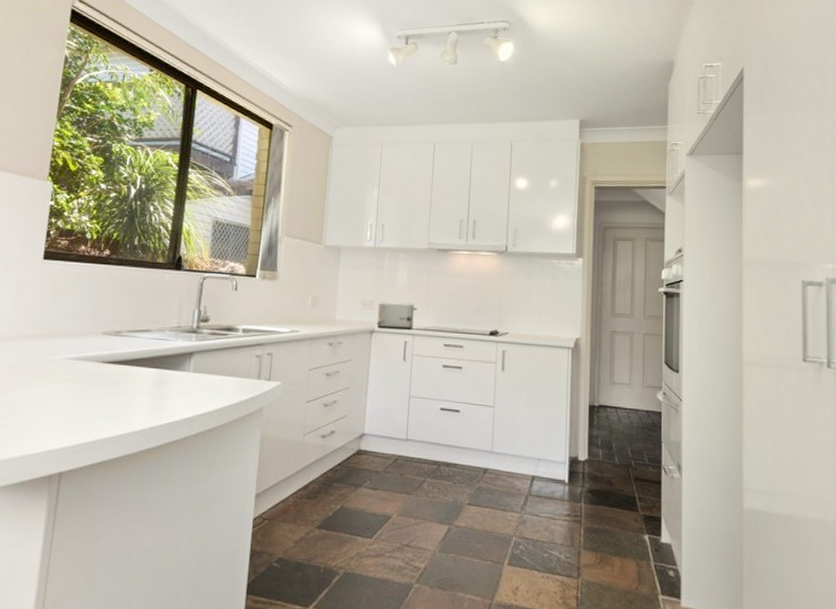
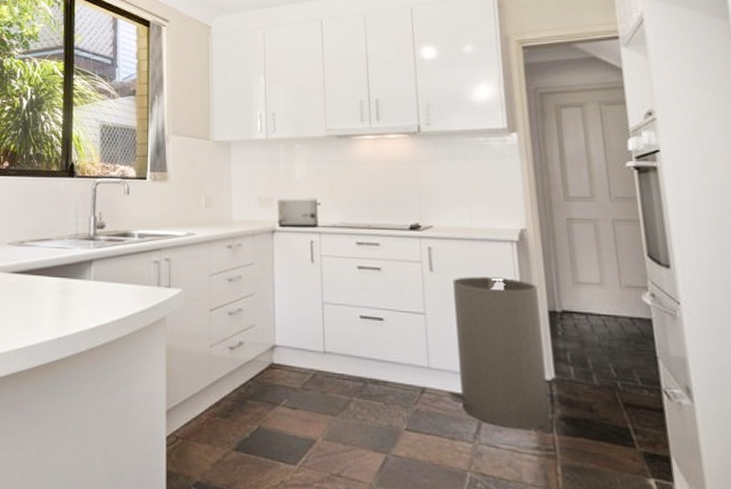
garbage can: none [504,376,583,500] -> present [447,276,550,429]

